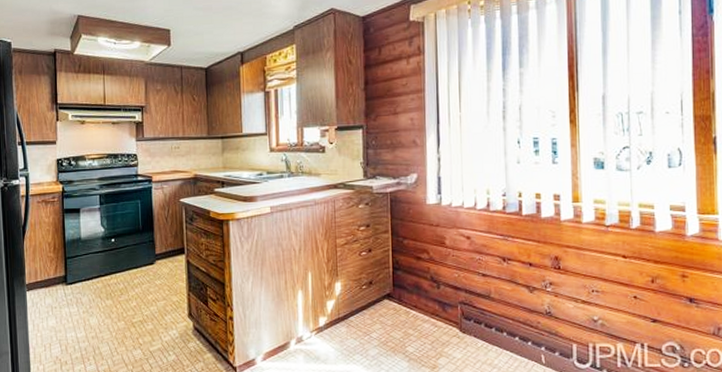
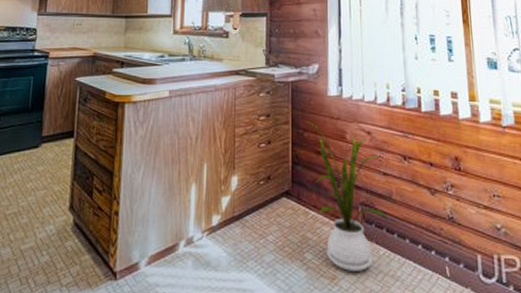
house plant: none [405,229,487,361] -> present [306,121,389,271]

